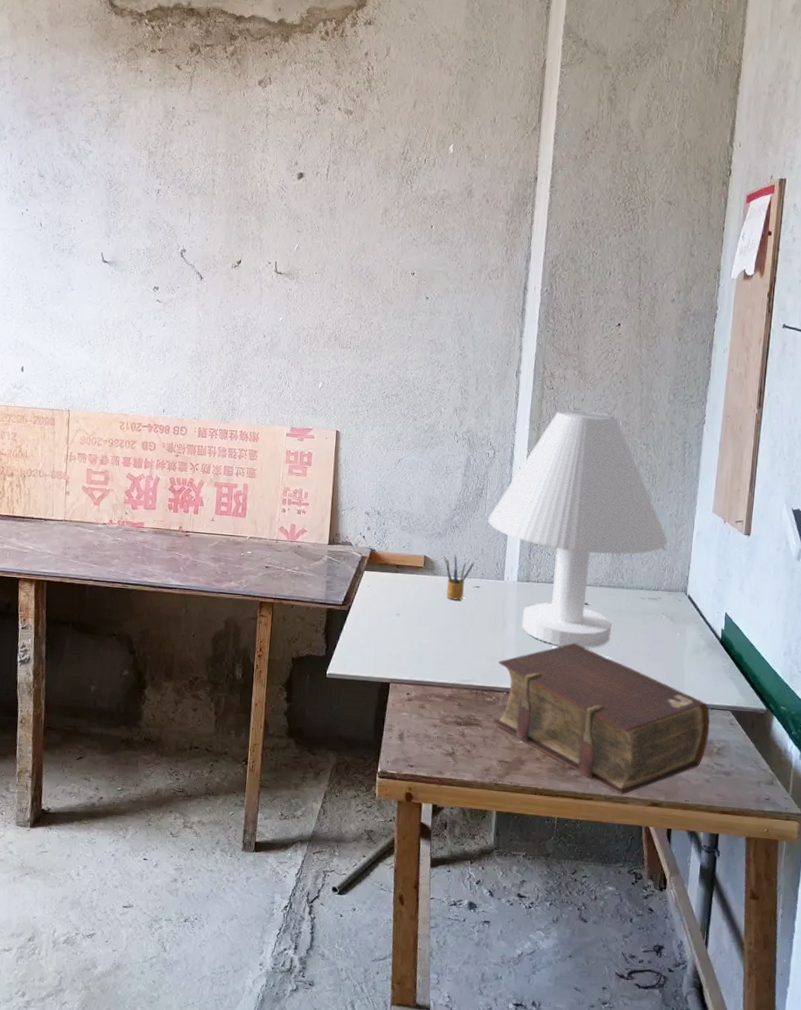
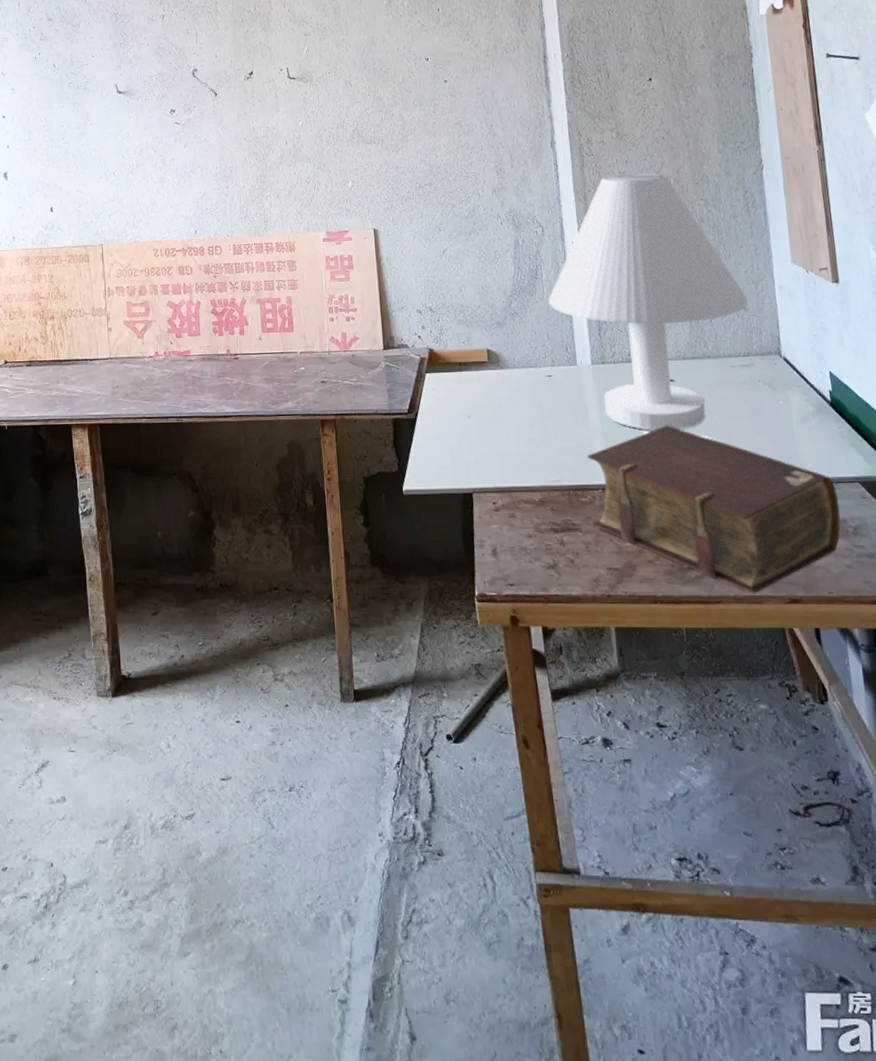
pencil box: present [444,555,475,600] -> none [508,344,542,393]

